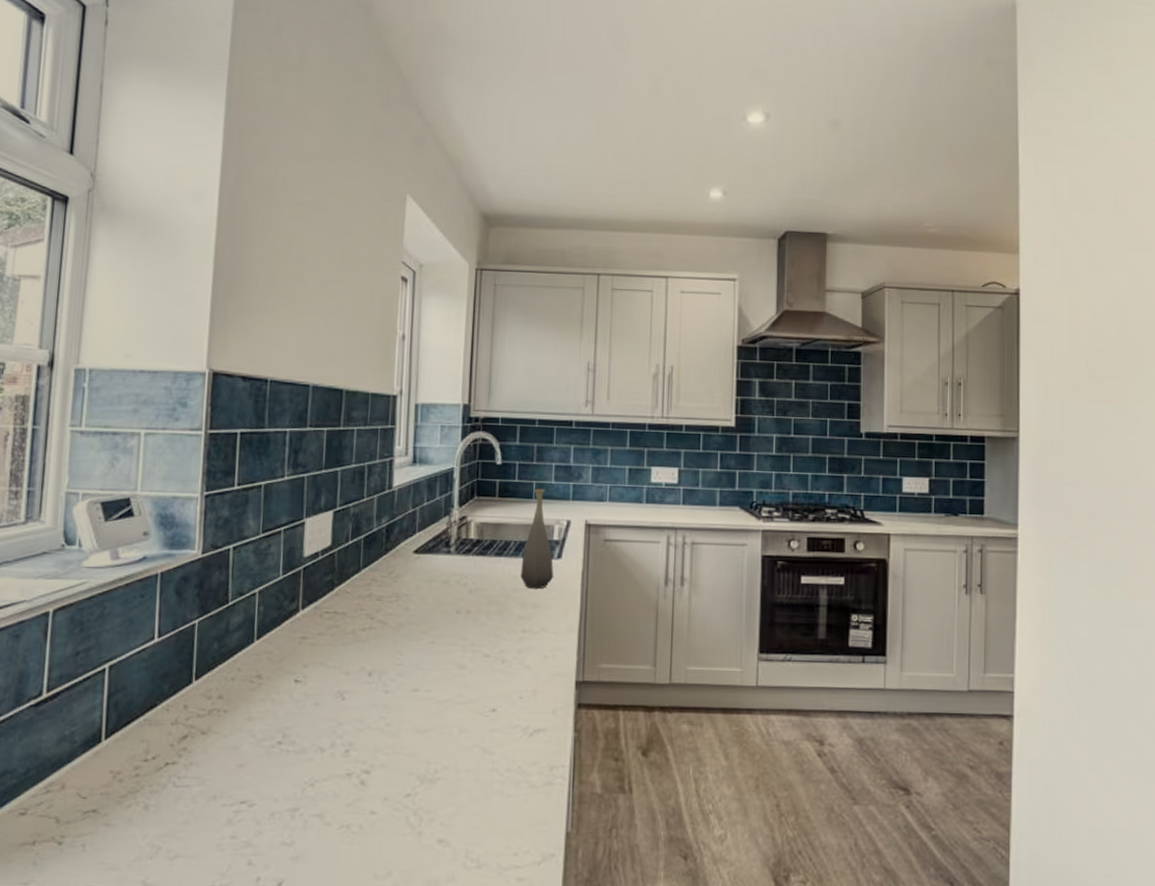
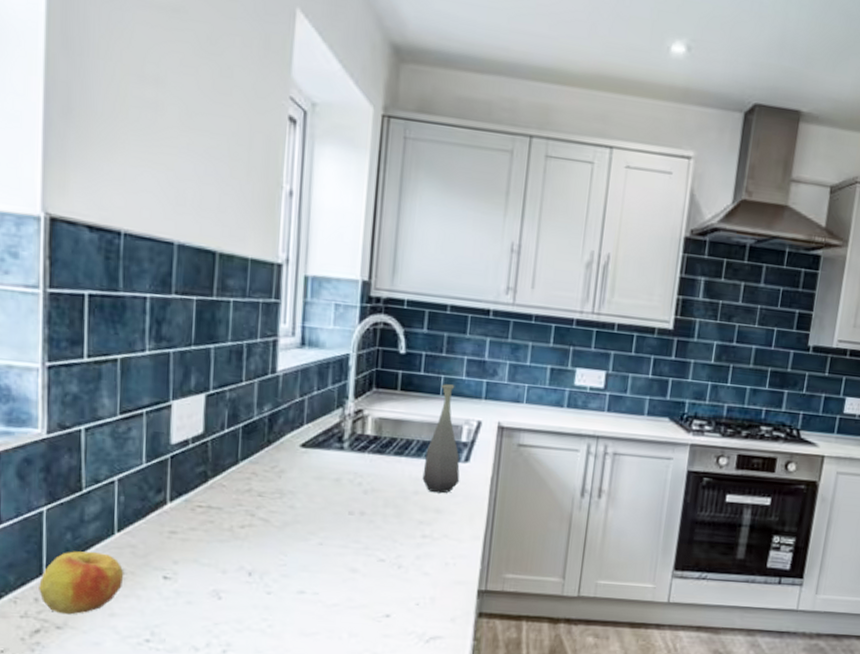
apple: none [188,658,261,720] -> present [39,551,124,615]

